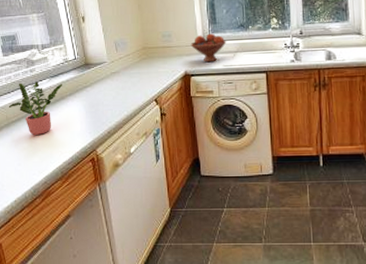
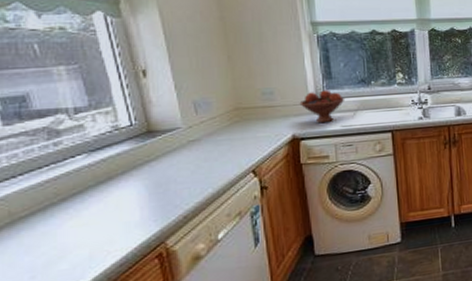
potted plant: present [8,82,63,136] -> none [12,158,111,234]

